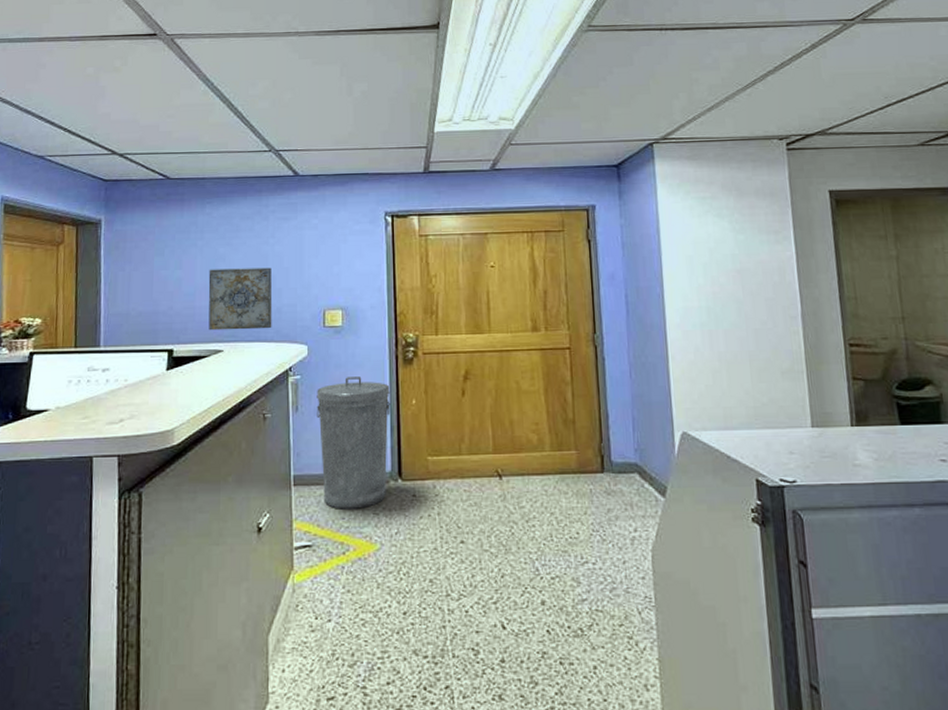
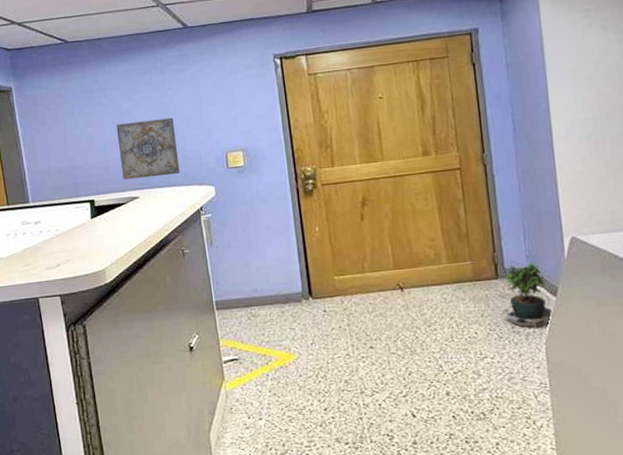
trash can: present [317,377,390,509] -> none [227,210,300,327]
potted plant: none [610,457,662,536] -> present [504,262,554,334]

